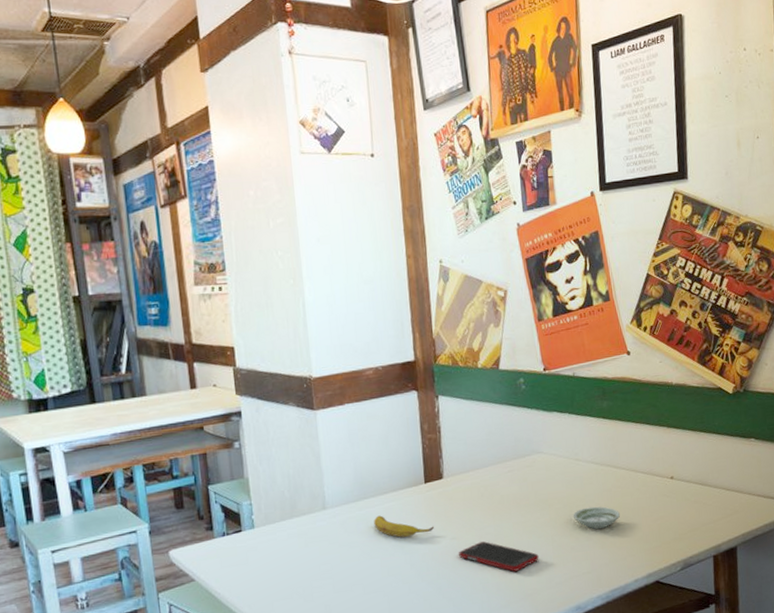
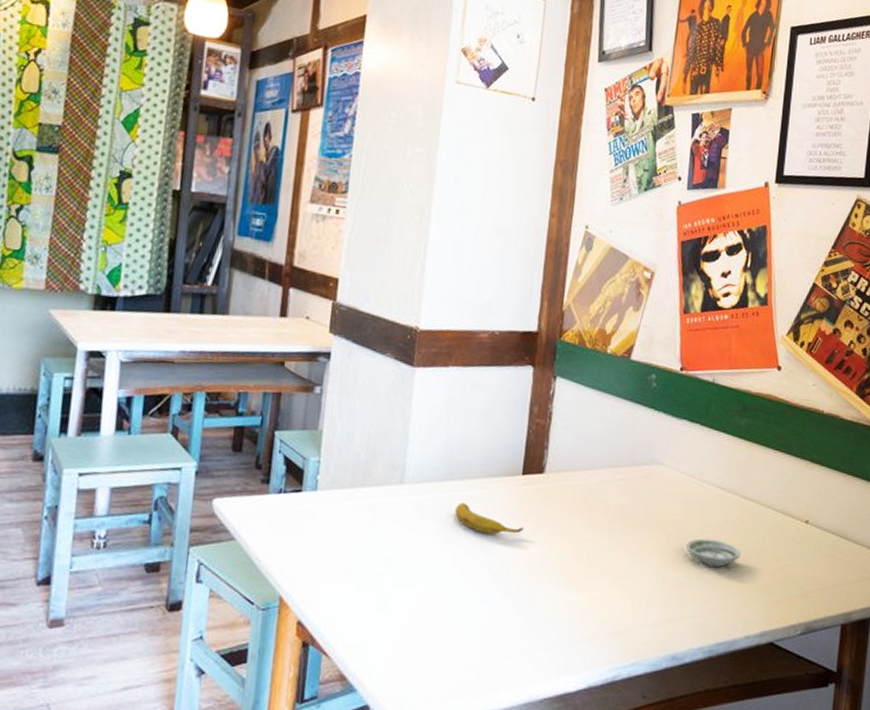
cell phone: present [459,541,539,572] -> none [546,556,639,600]

